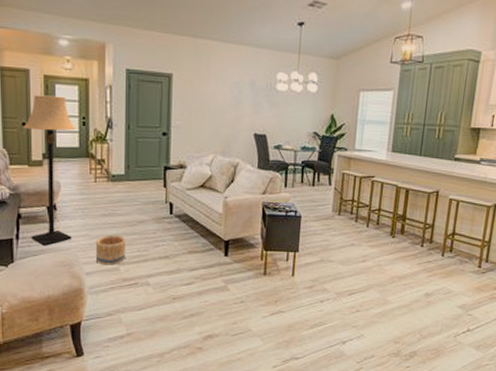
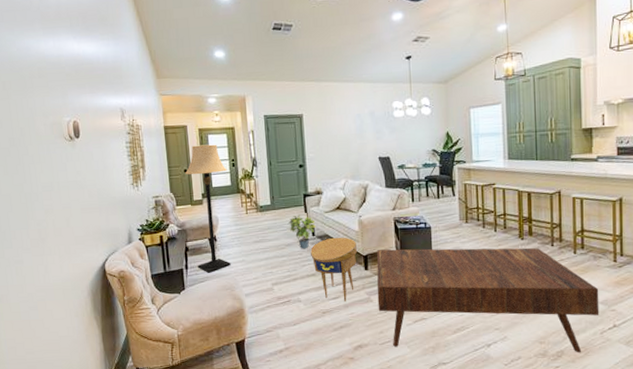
basket: present [95,235,127,265] -> none [251,258,278,286]
potted plant: none [142,189,175,227] -> present [287,214,316,248]
side table: none [166,218,218,288] -> present [310,237,357,301]
coffee table: none [234,236,460,355] -> present [376,248,599,353]

